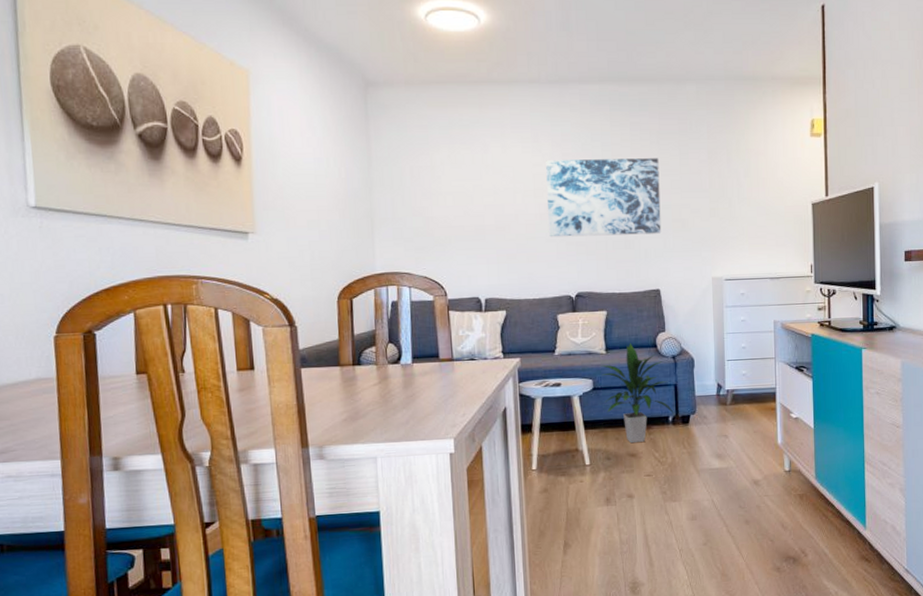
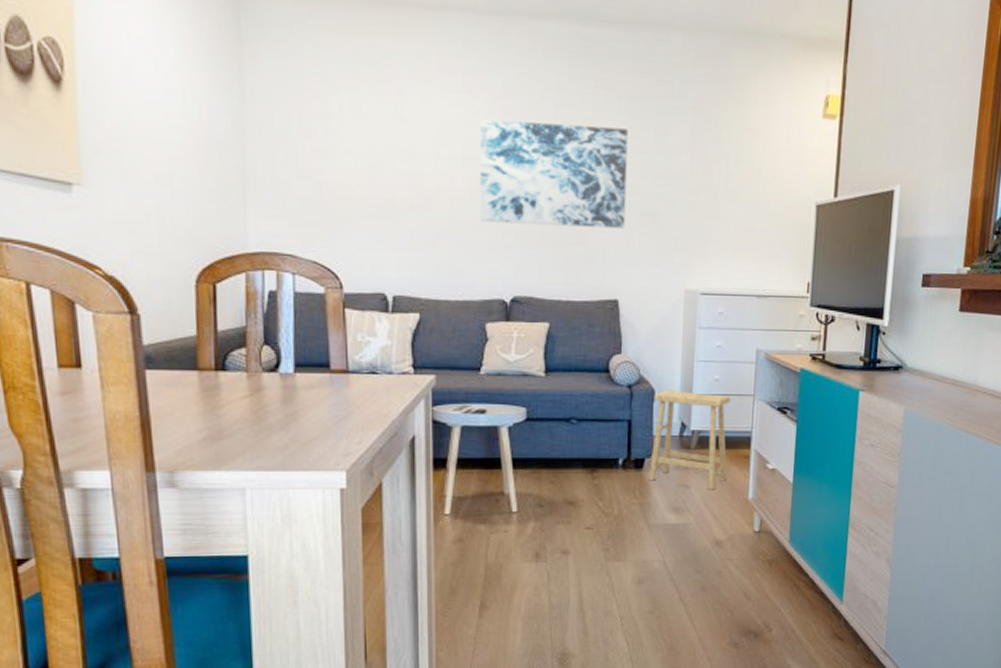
indoor plant: present [601,342,674,444] -> none [538,365,626,489]
footstool: none [694,357,758,438] -> present [648,389,731,490]

